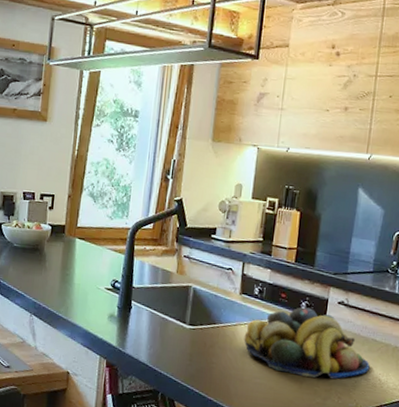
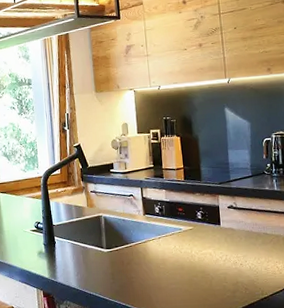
fruit bowl: present [244,307,370,379] -> none [154,216,267,276]

